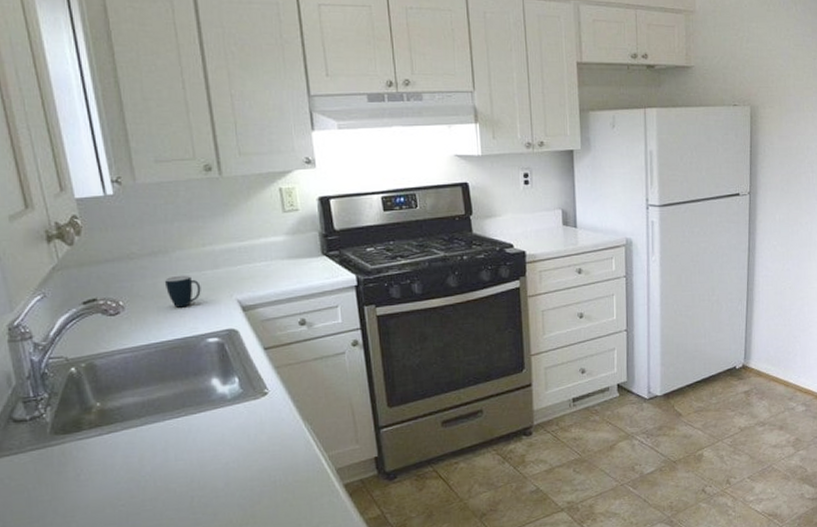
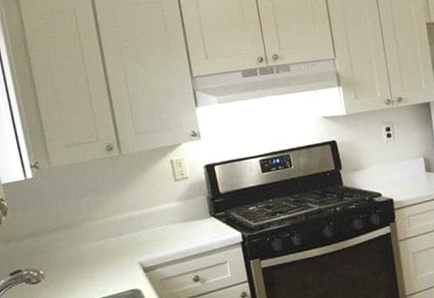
mug: present [164,275,201,308] -> none [76,243,108,273]

